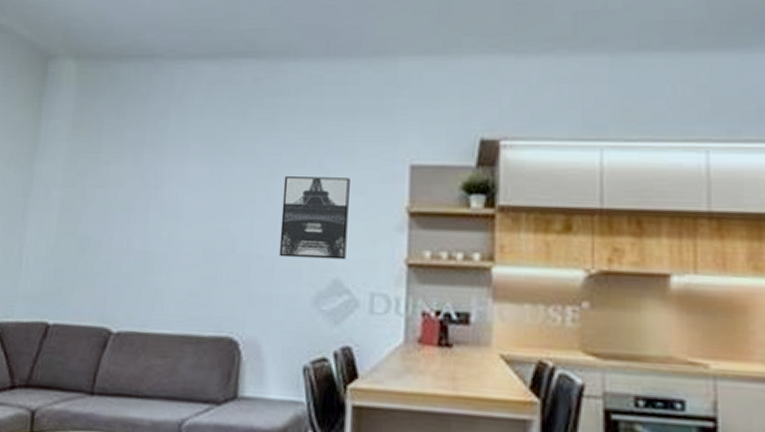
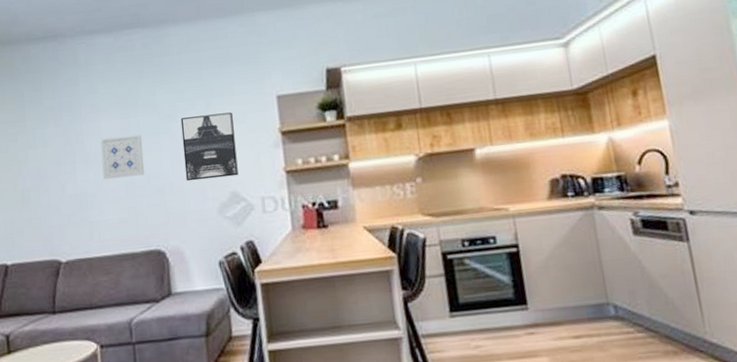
wall art: none [179,188,234,241] -> present [100,134,145,180]

